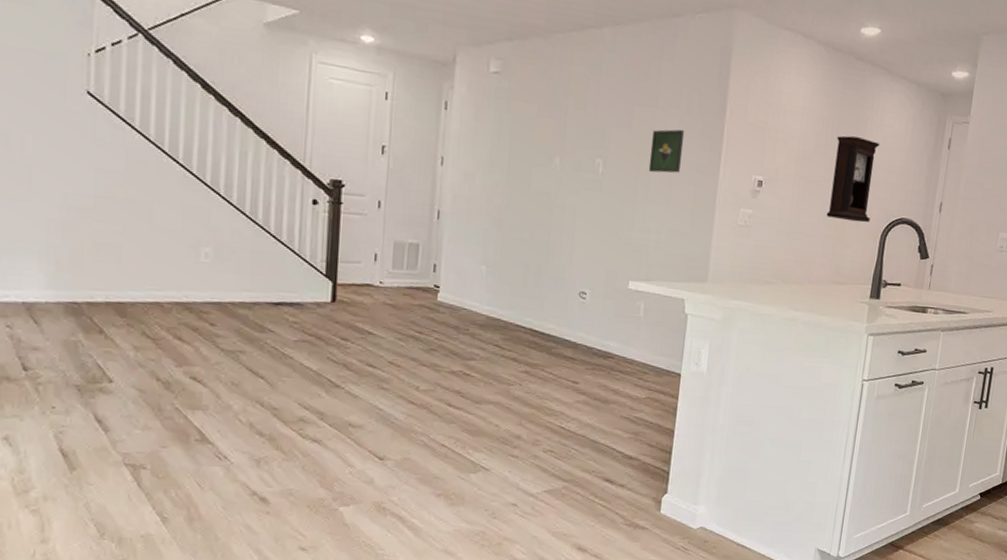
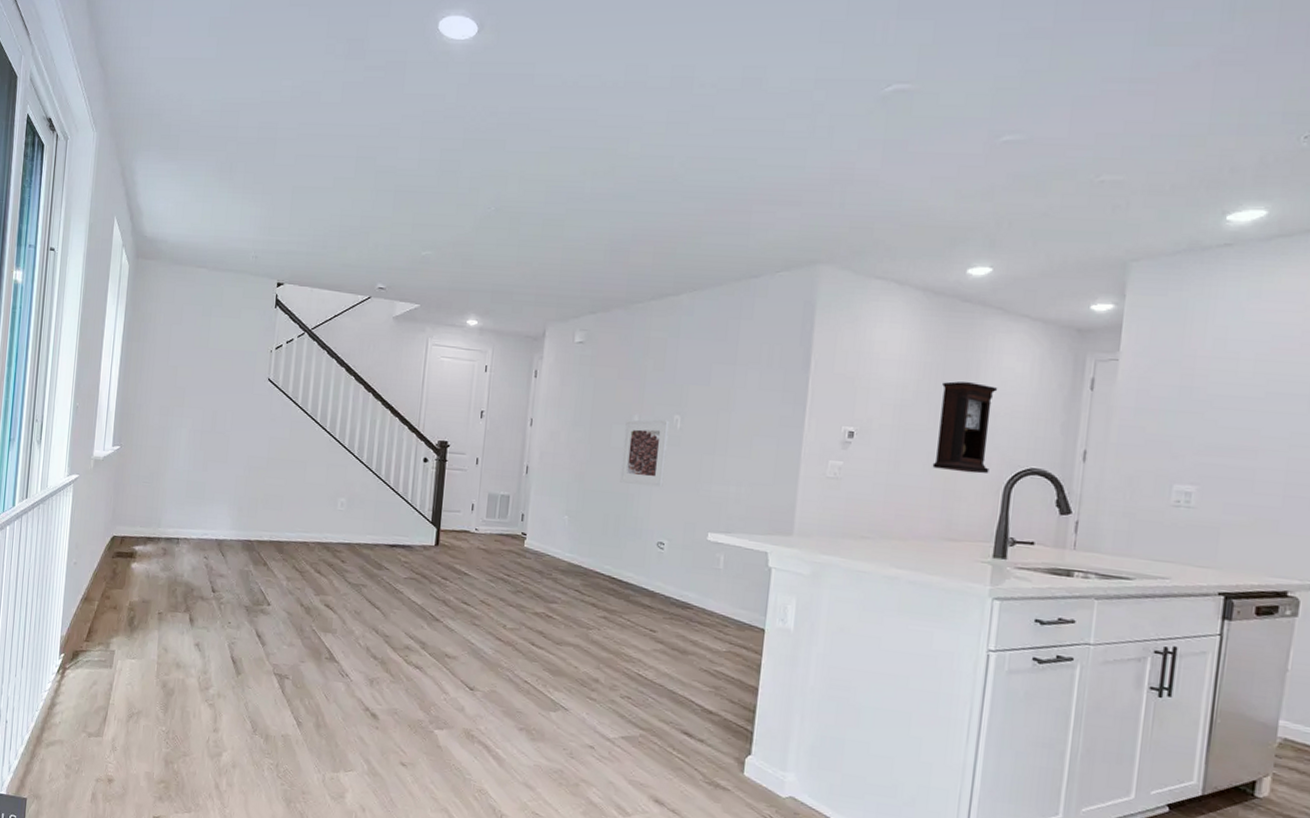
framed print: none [541,162,592,235] -> present [620,419,670,488]
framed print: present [648,129,685,173] -> none [727,383,766,427]

